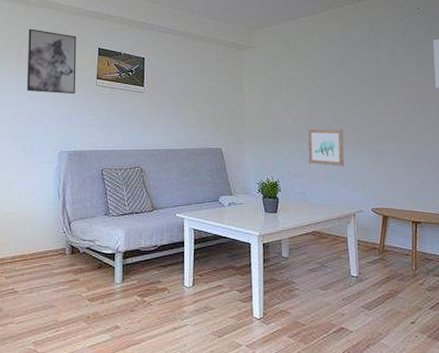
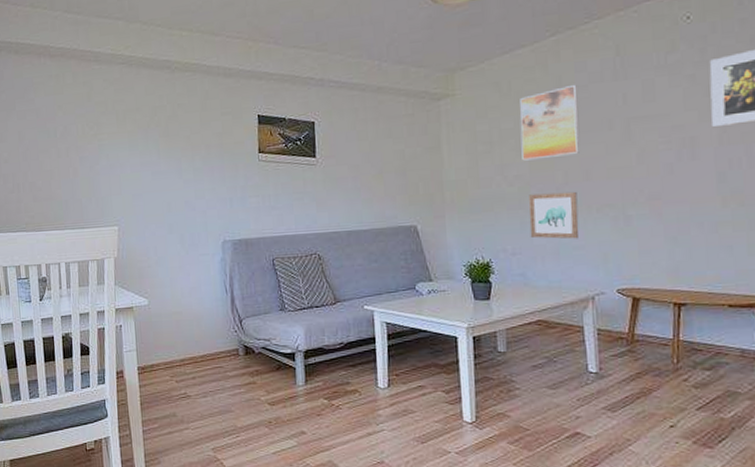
wall art: present [26,29,77,94] -> none [174,99,235,174]
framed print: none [302,48,345,102] -> present [520,84,580,161]

